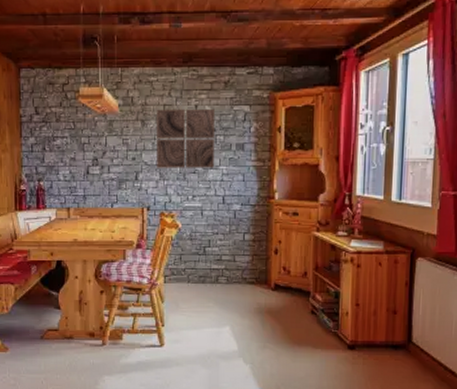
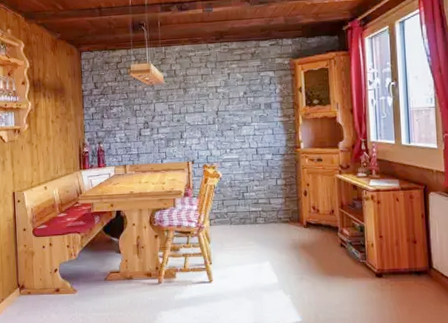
wall art: present [157,108,215,168] -> none [196,75,247,128]

